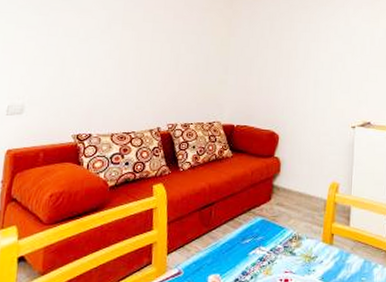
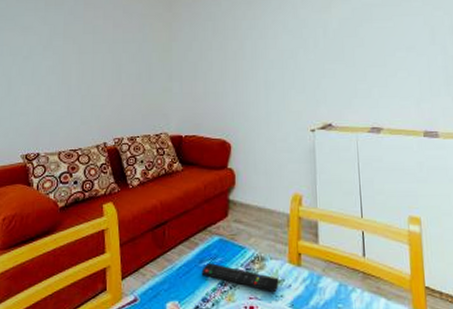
remote control: none [243,241,313,268] -> present [201,263,279,293]

